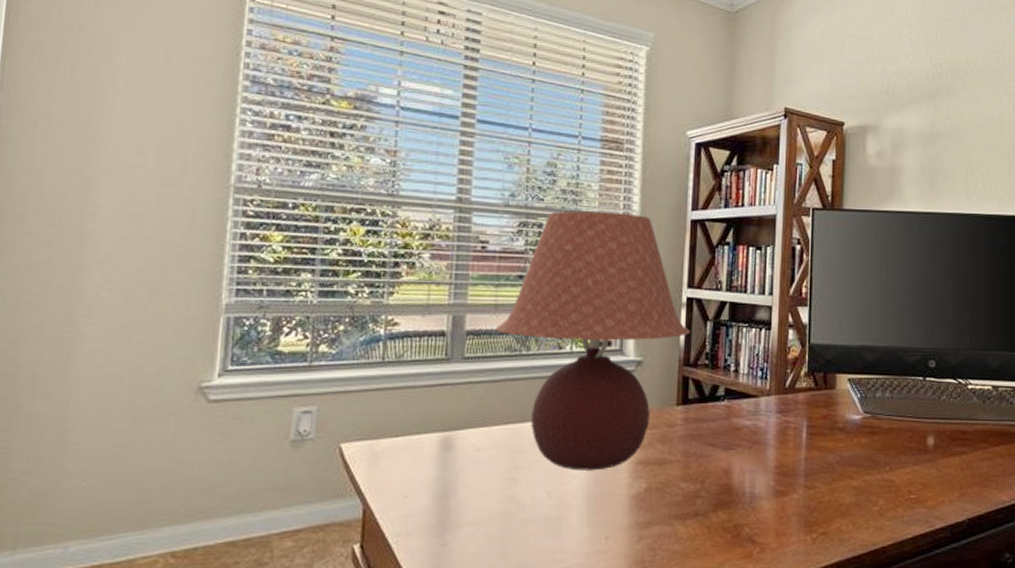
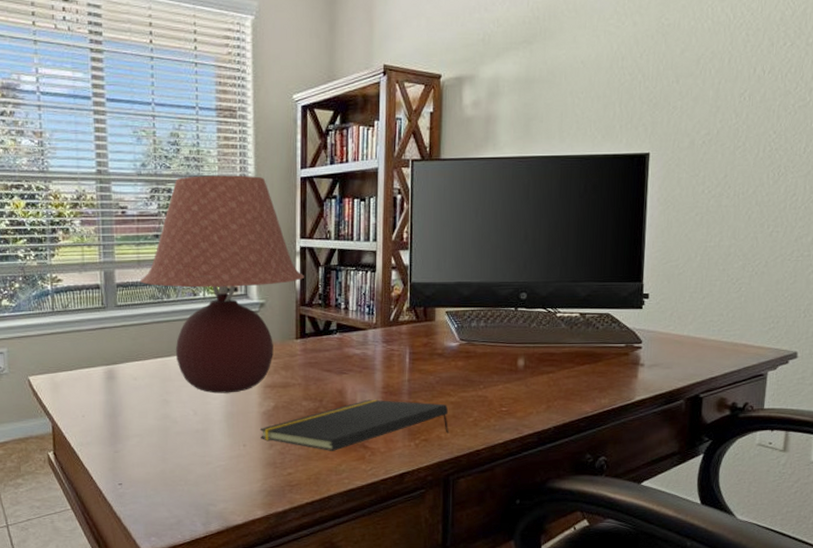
notepad: none [627,481,851,547] -> present [259,399,449,451]

